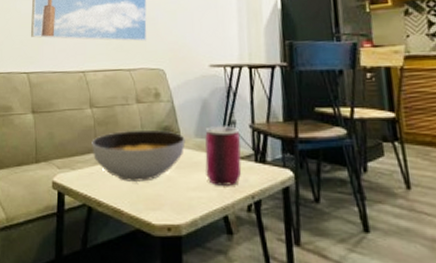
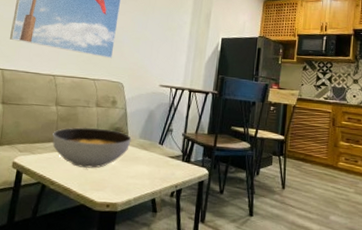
can: present [205,126,242,186] -> none [143,131,175,177]

